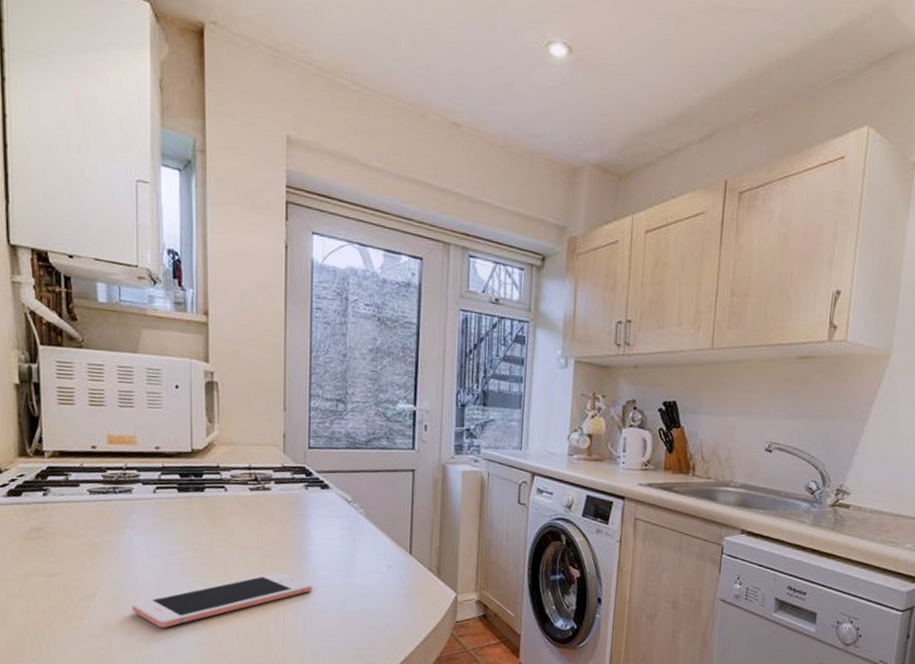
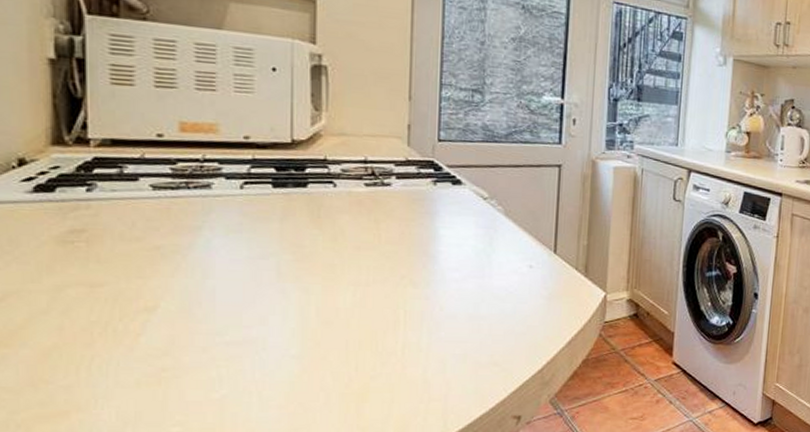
cell phone: present [131,573,312,628] -> none [207,276,440,342]

